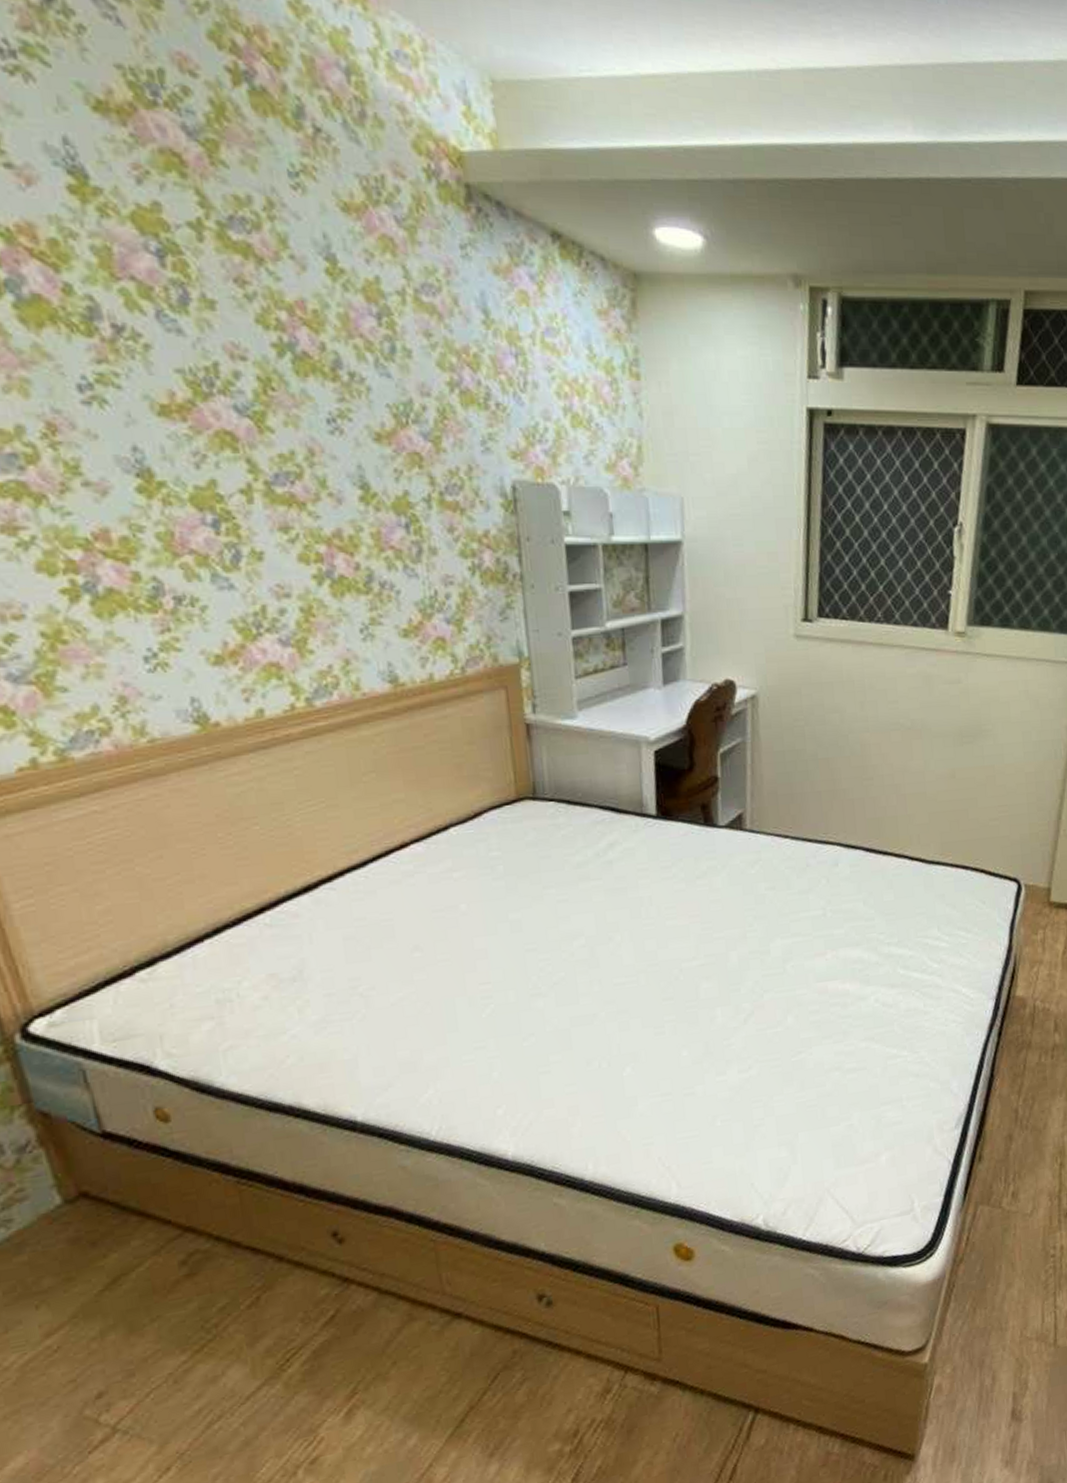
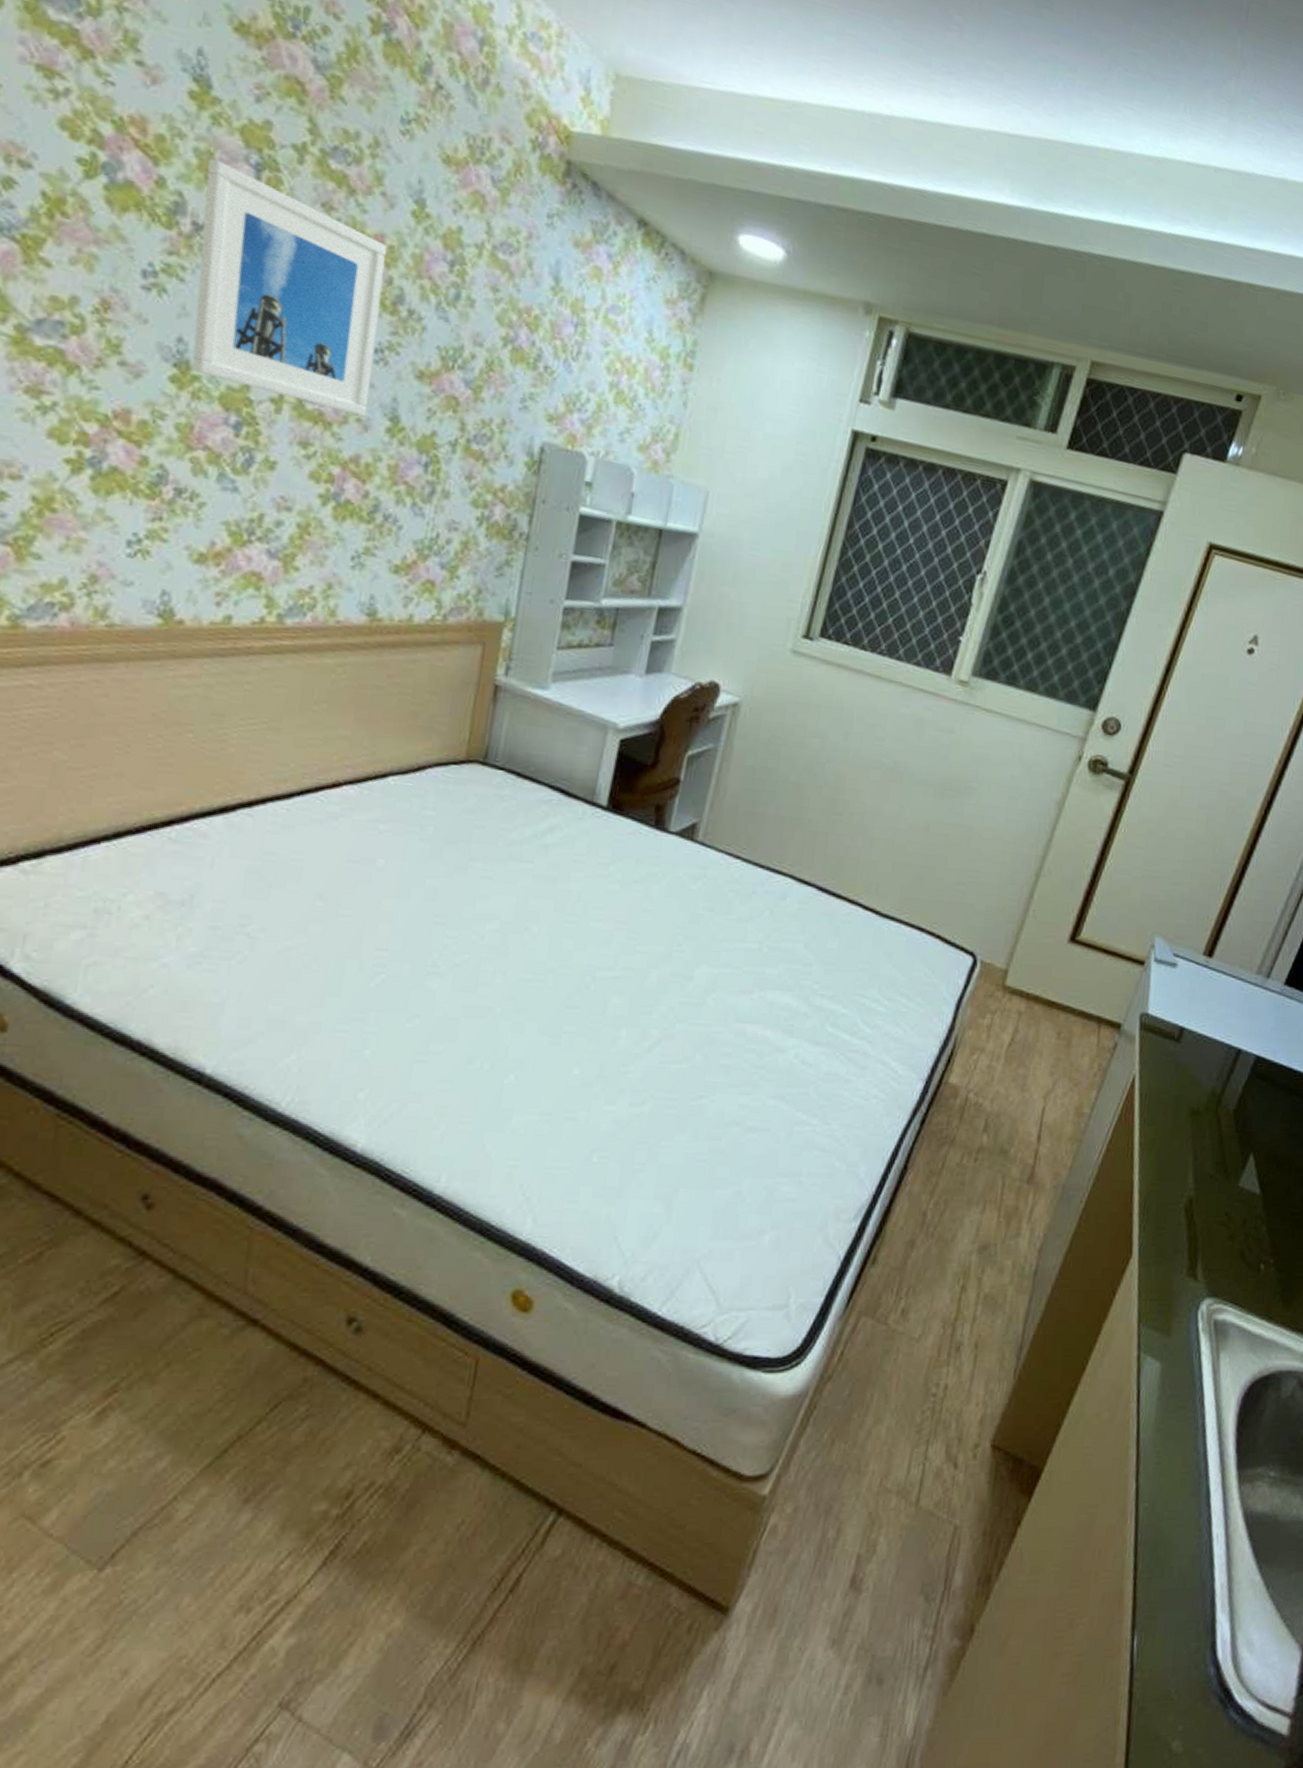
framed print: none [109,254,337,491] -> present [191,158,387,417]

